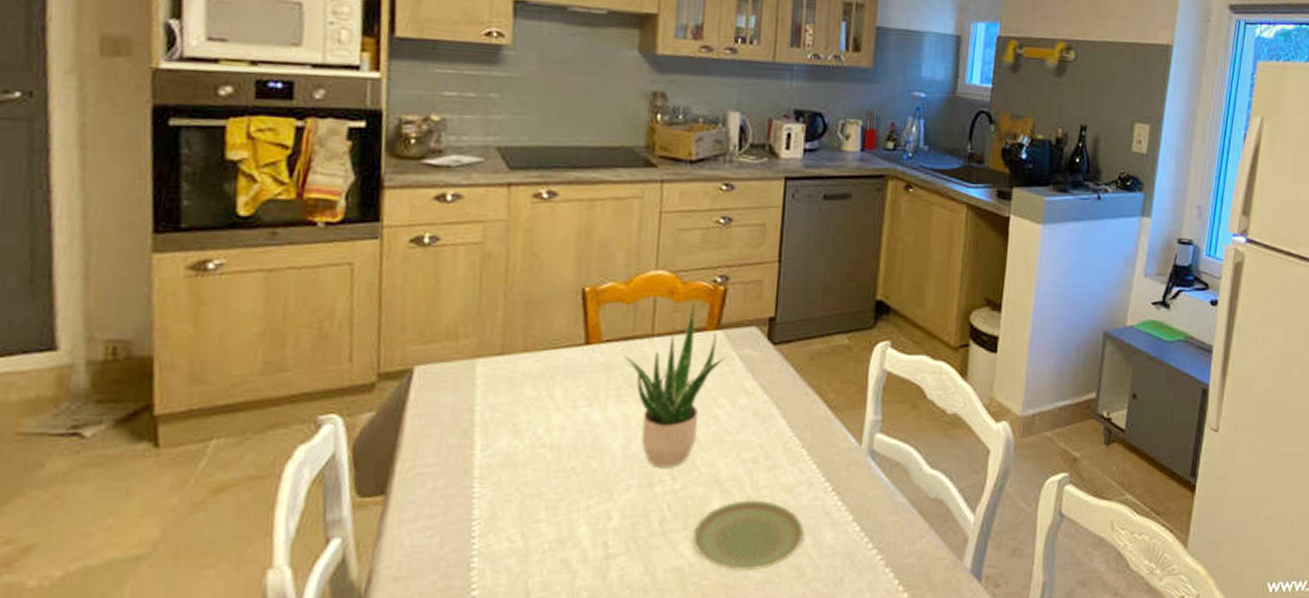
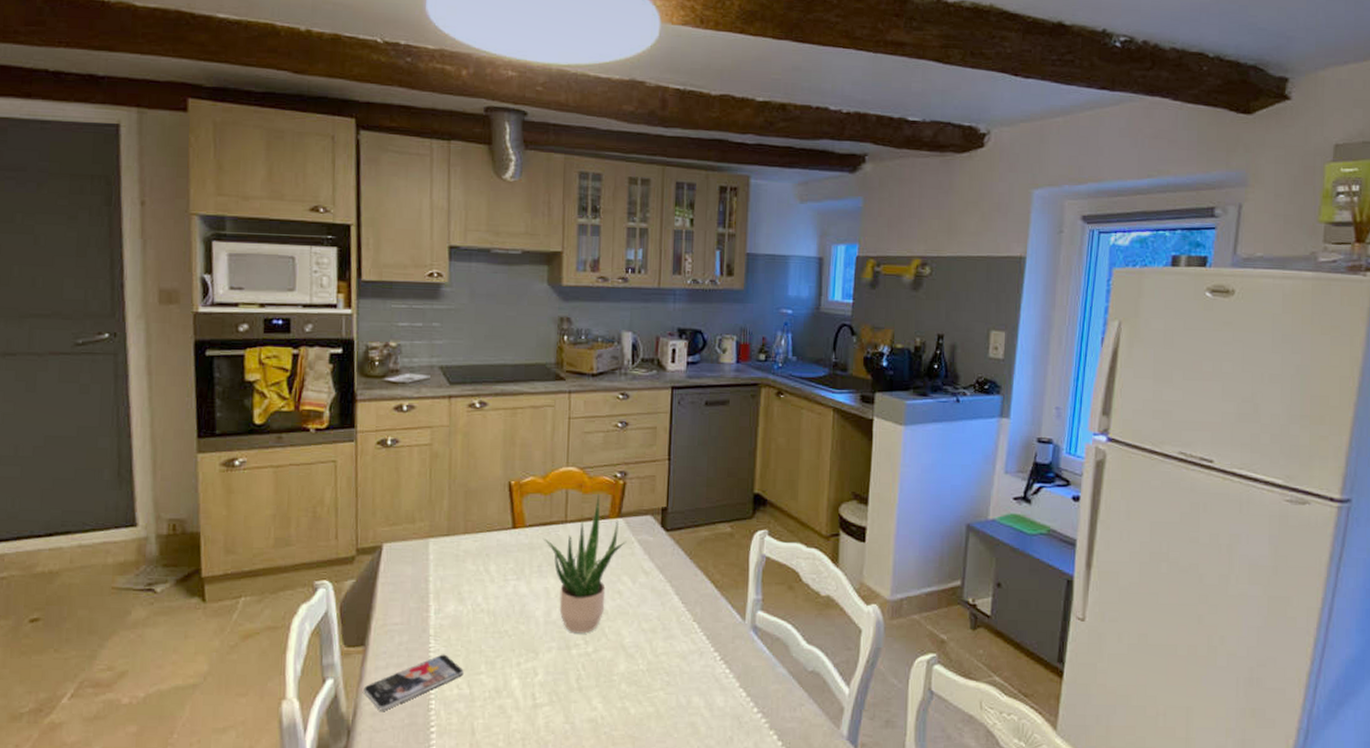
smartphone: none [382,500,517,573] -> present [363,654,464,710]
plate: present [691,500,805,572] -> none [603,664,698,726]

